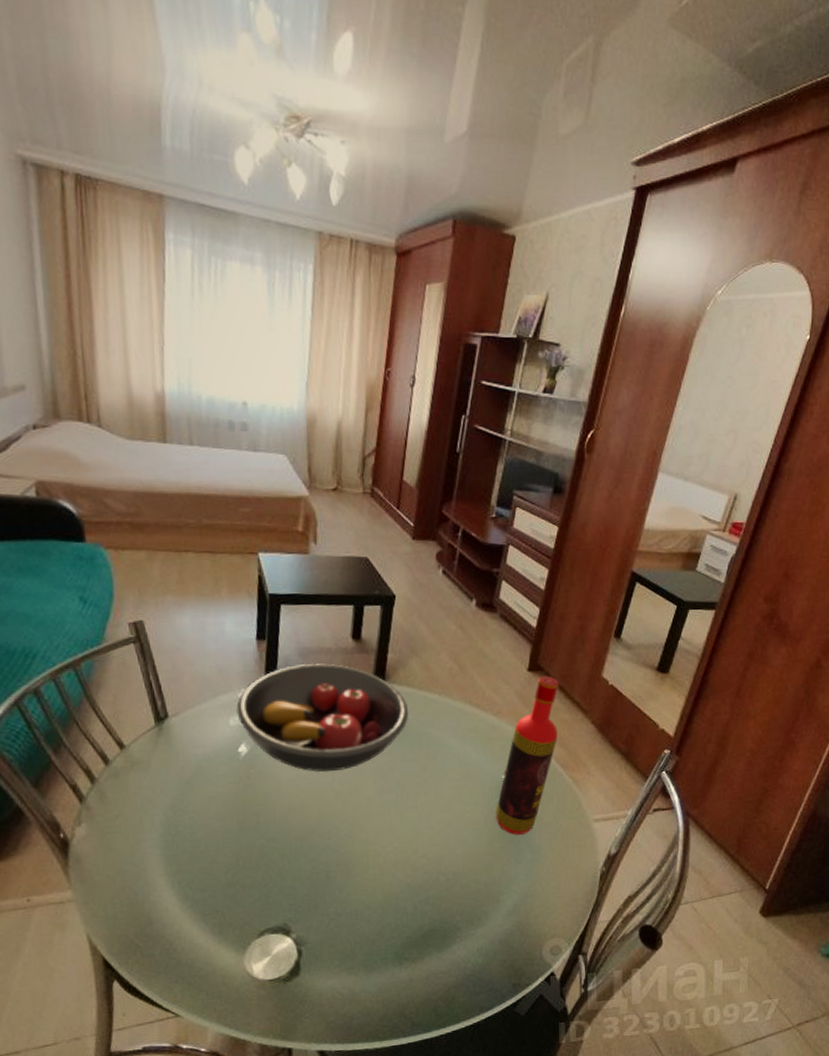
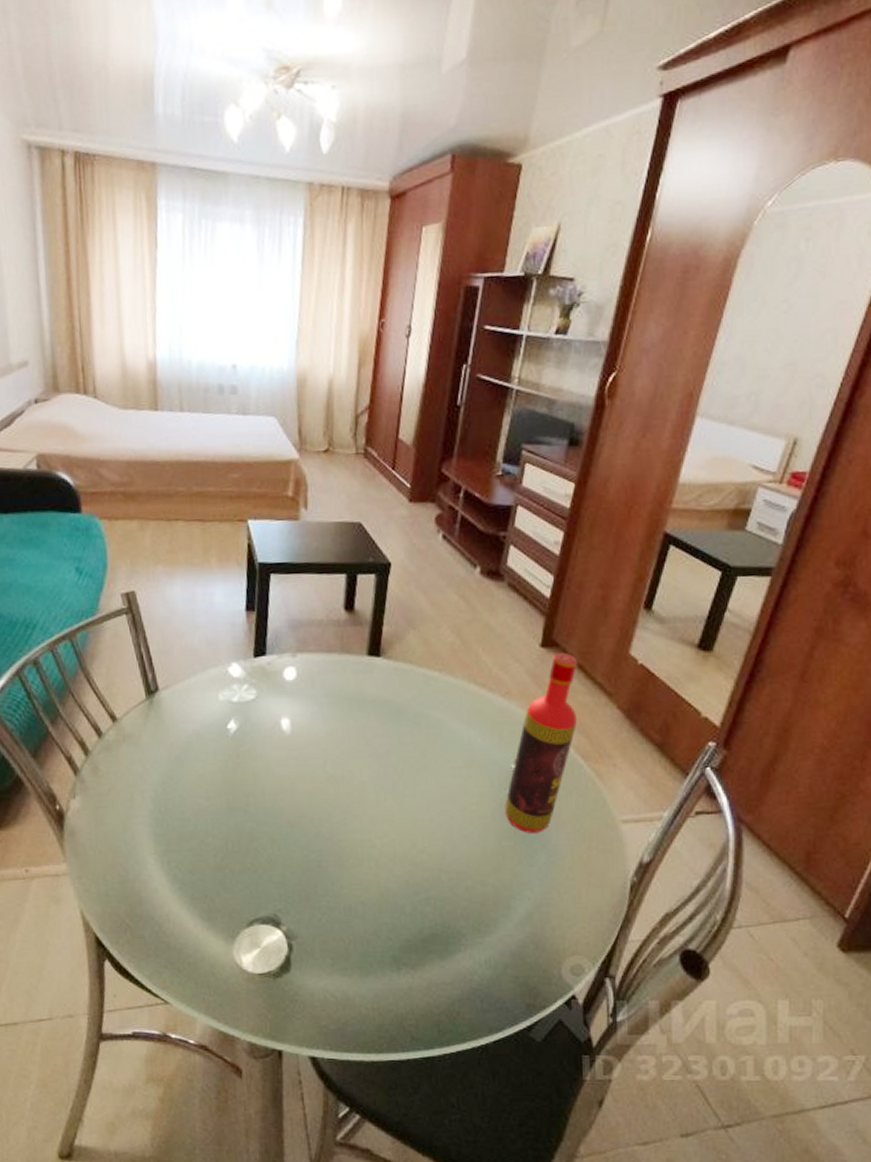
fruit bowl: present [236,663,409,772] -> none [225,635,407,754]

